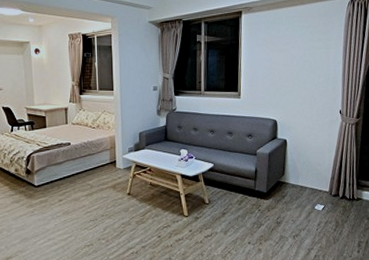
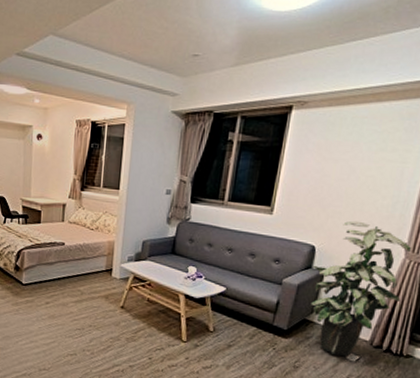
indoor plant: none [277,96,345,208] -> present [311,221,411,357]

